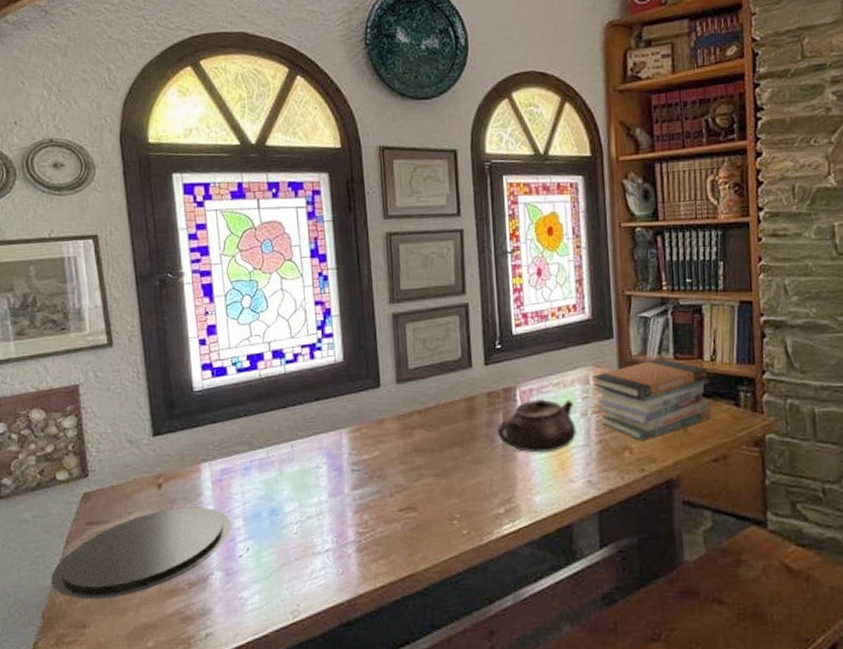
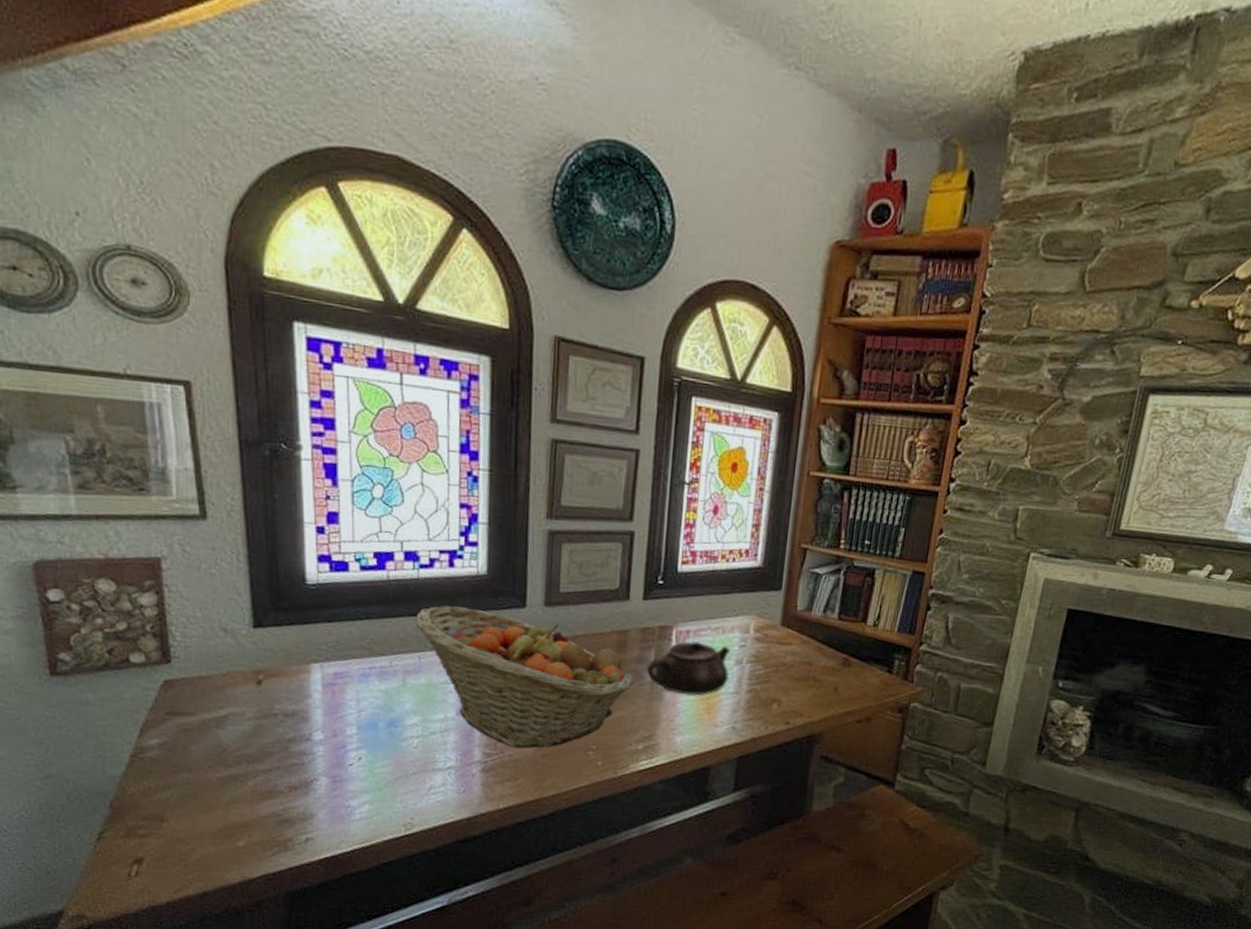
plate: present [51,507,232,600] -> none [121,708,342,795]
fruit basket: none [286,394,486,525] -> present [415,605,634,748]
book stack: present [592,358,711,441] -> none [752,616,869,696]

